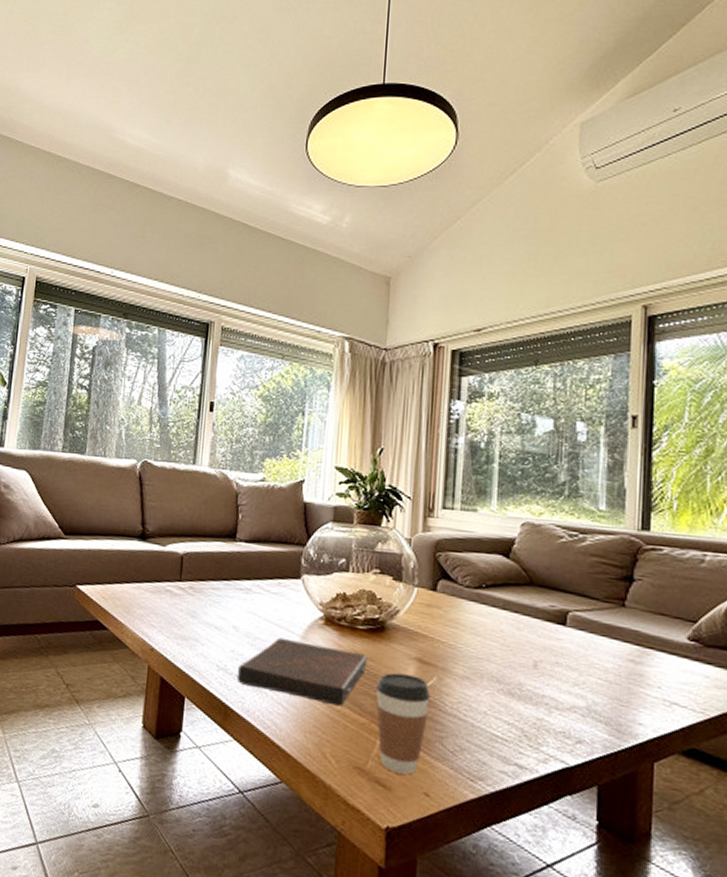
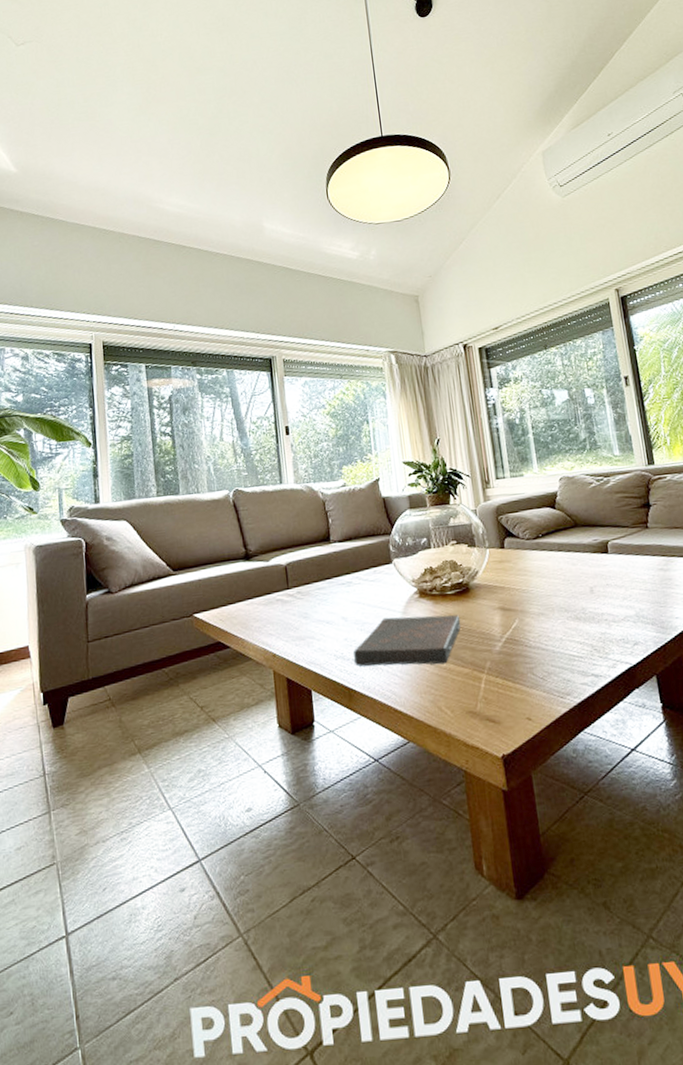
coffee cup: present [376,672,431,775] -> none [471,622,518,708]

